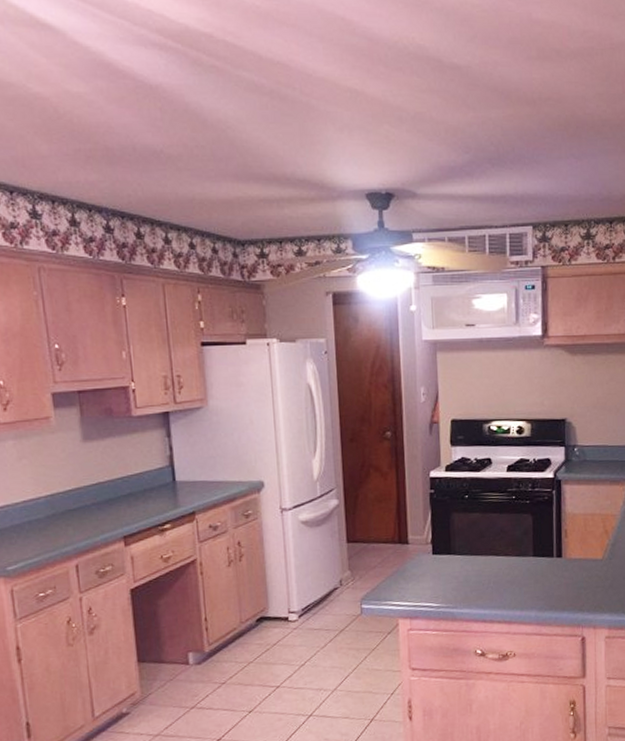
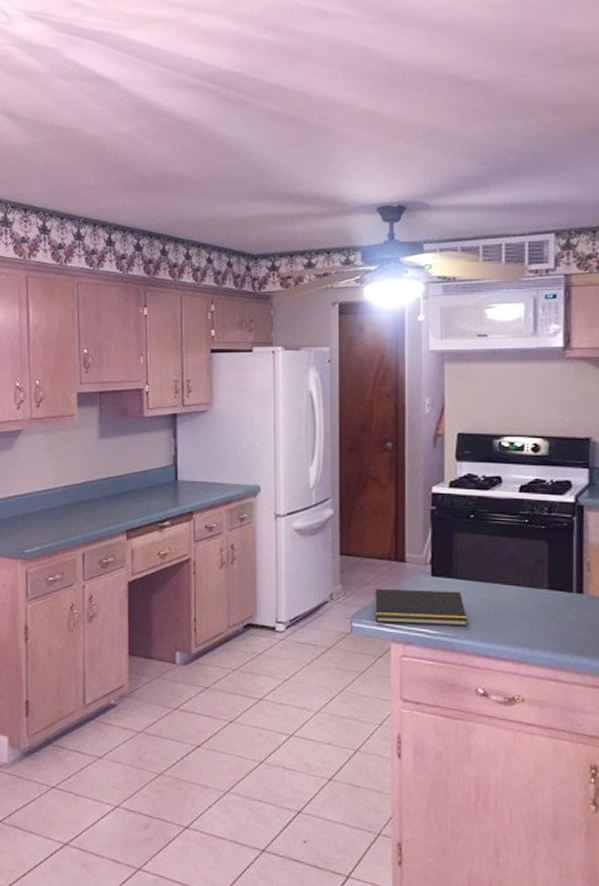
notepad: none [380,566,466,602] -> present [373,589,468,627]

